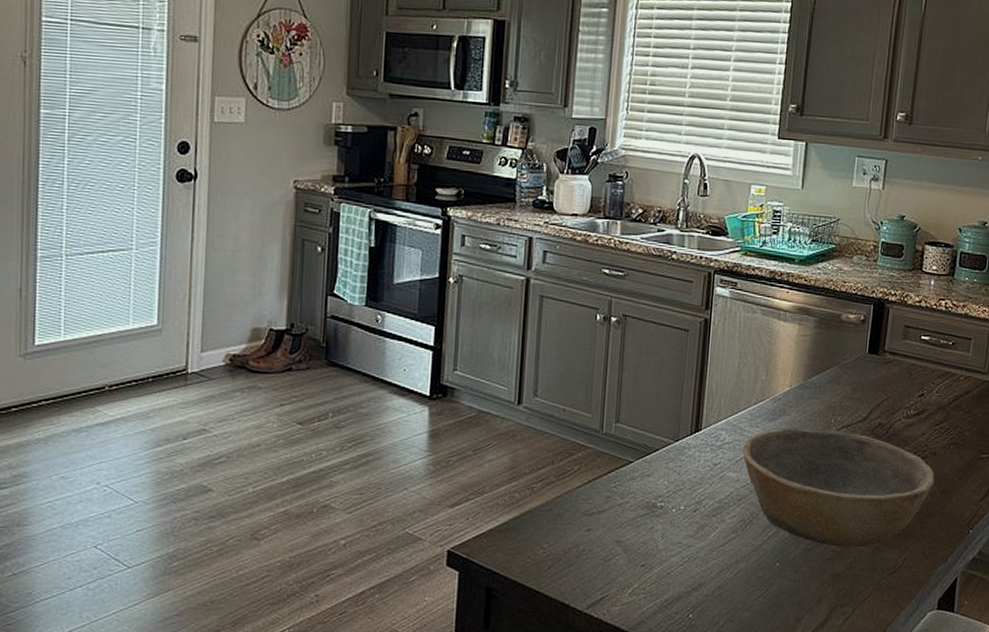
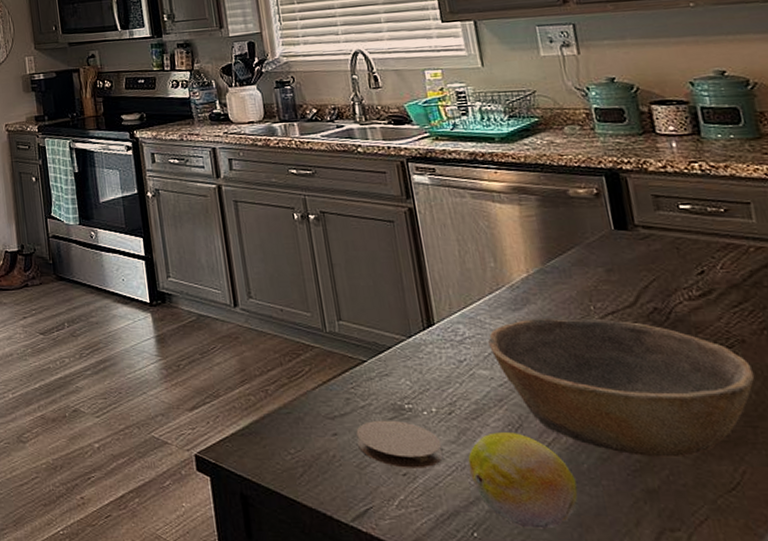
coaster: none [608,516,682,560] -> present [356,420,444,468]
fruit: none [699,528,782,609] -> present [468,432,578,529]

